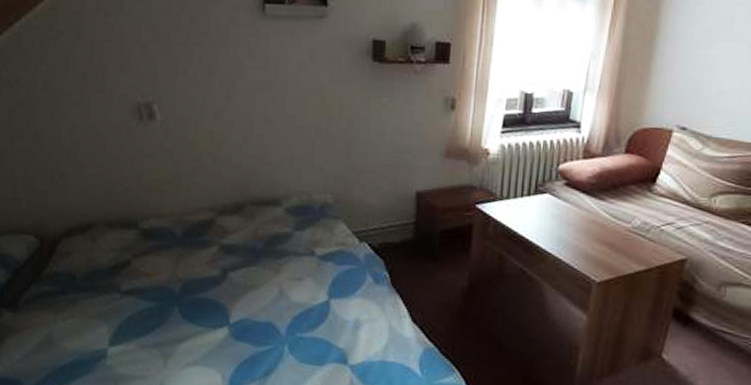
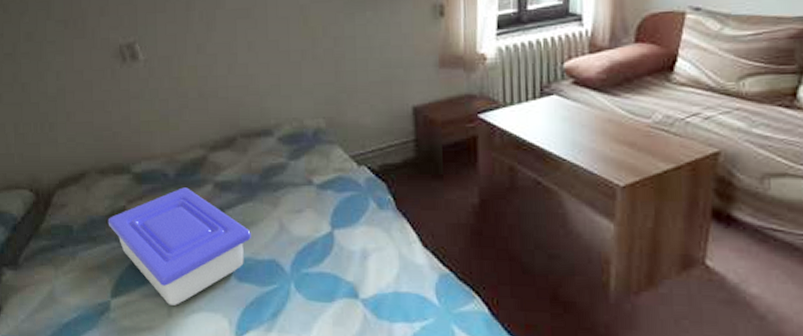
tray: none [111,247,251,358] -> present [108,187,251,305]

